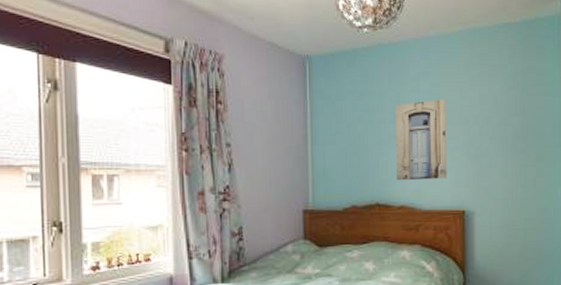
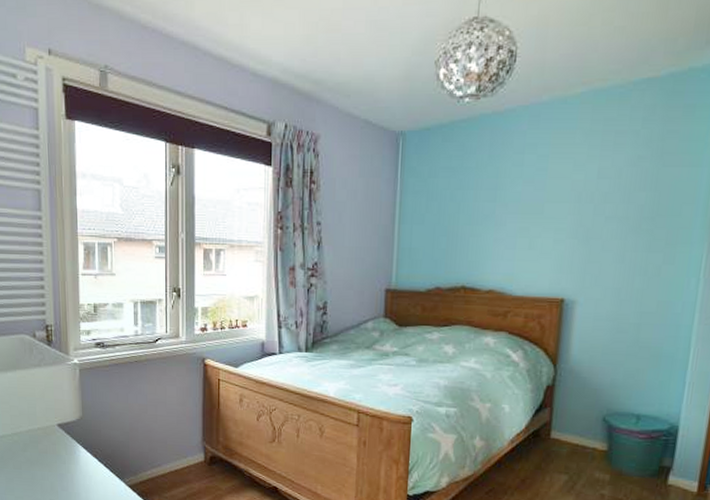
wall art: present [396,99,447,181] -> none [487,173,555,264]

